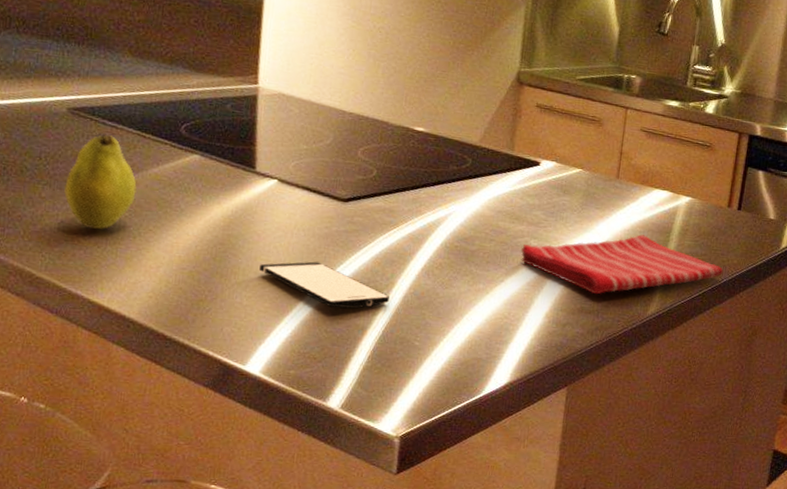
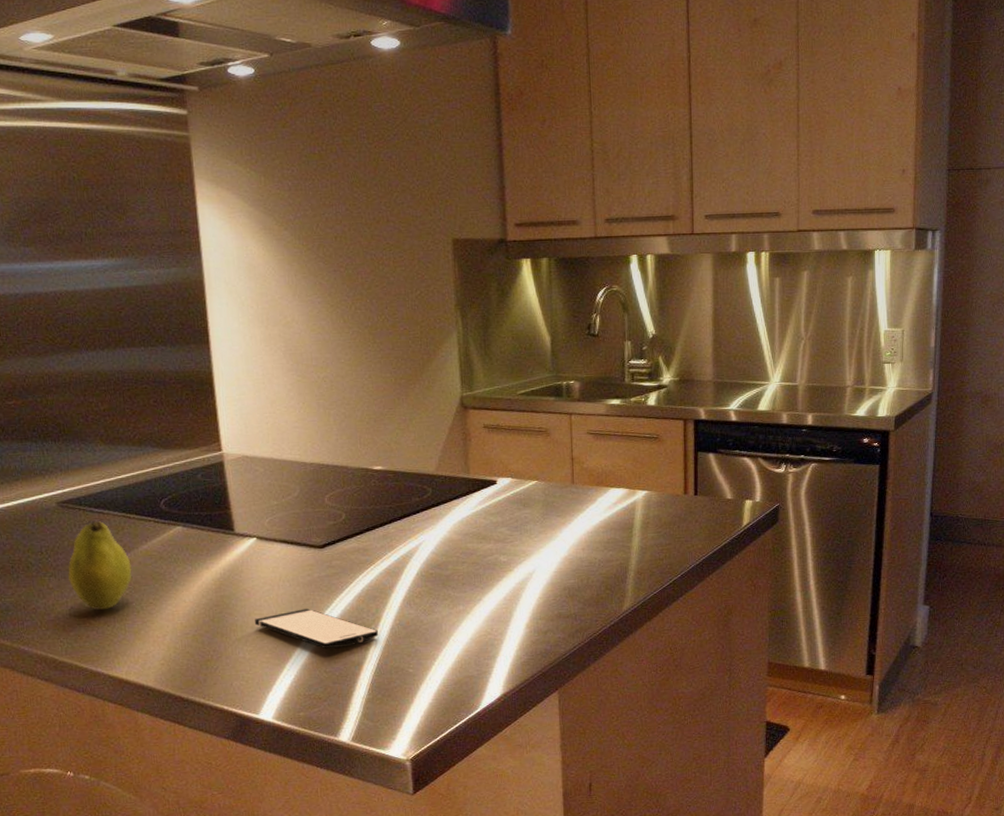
dish towel: present [520,234,724,295] -> none [492,534,690,599]

